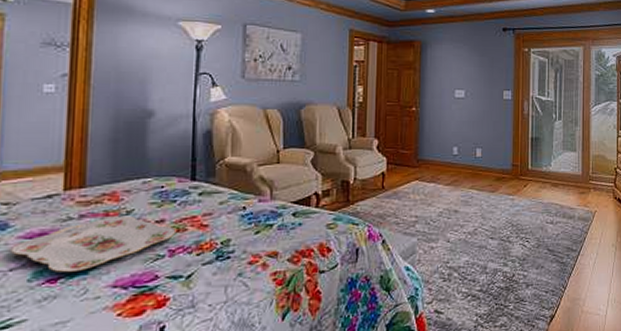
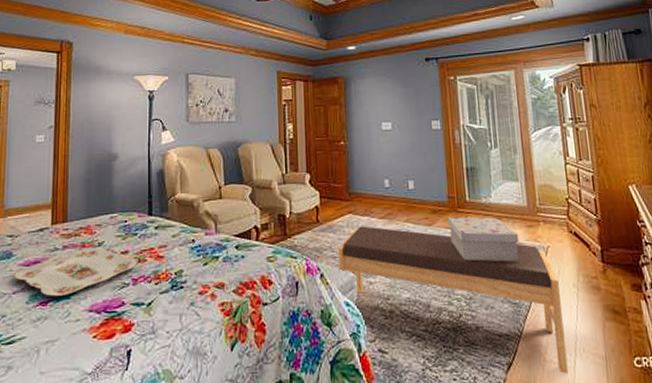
bench: none [401,192,601,322] -> present [337,226,568,374]
decorative box: none [510,184,572,226] -> present [447,216,519,262]

